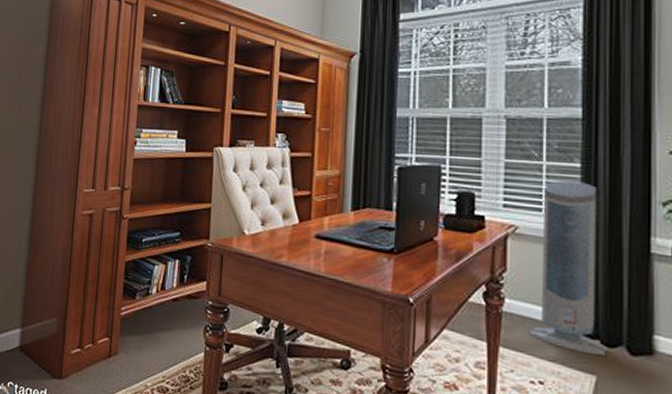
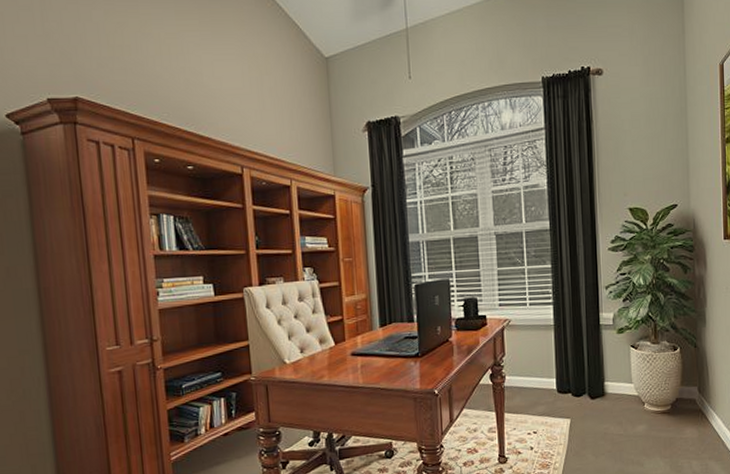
air purifier: present [529,180,609,357] -> none [524,278,577,405]

